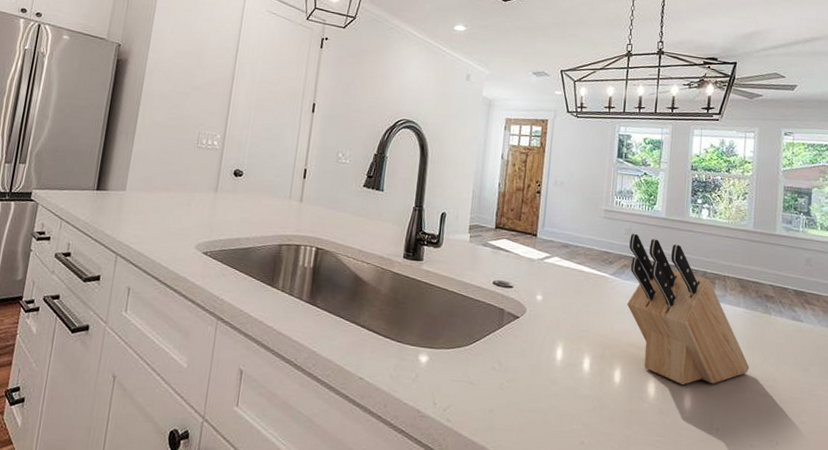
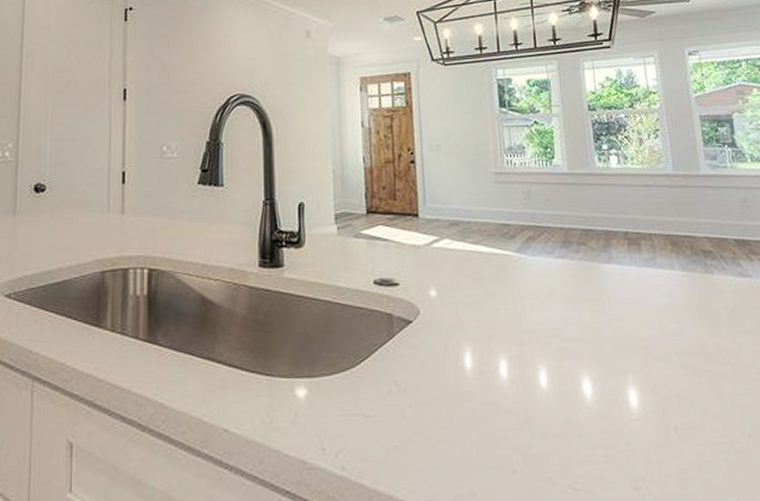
knife block: present [627,233,750,386] -> none [530,196,700,379]

